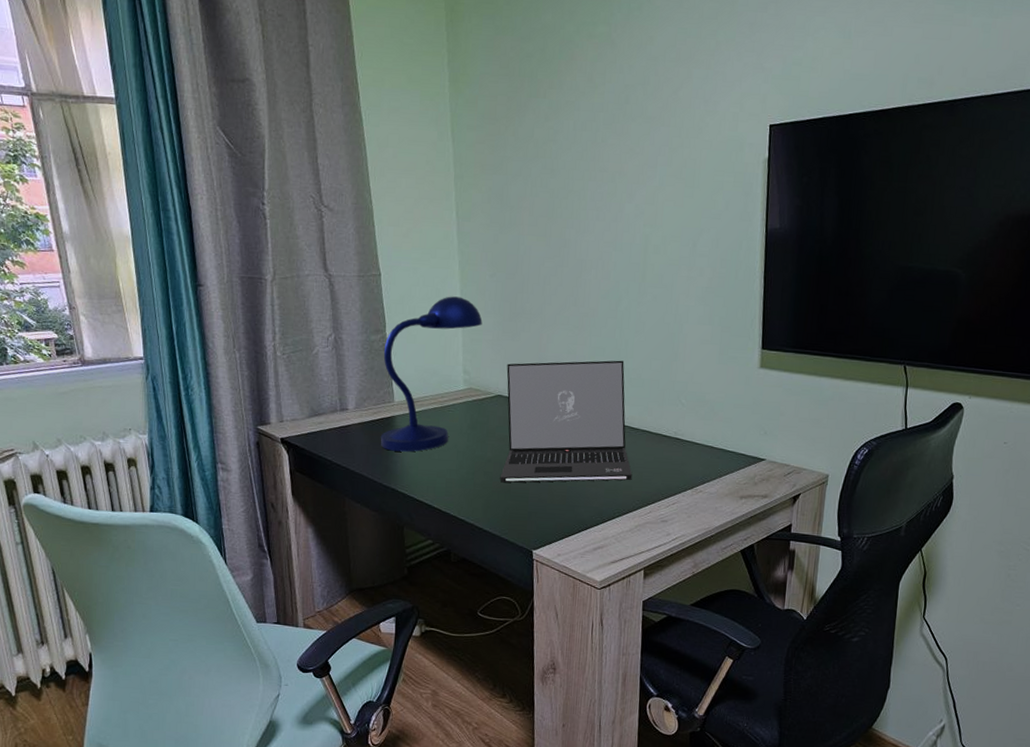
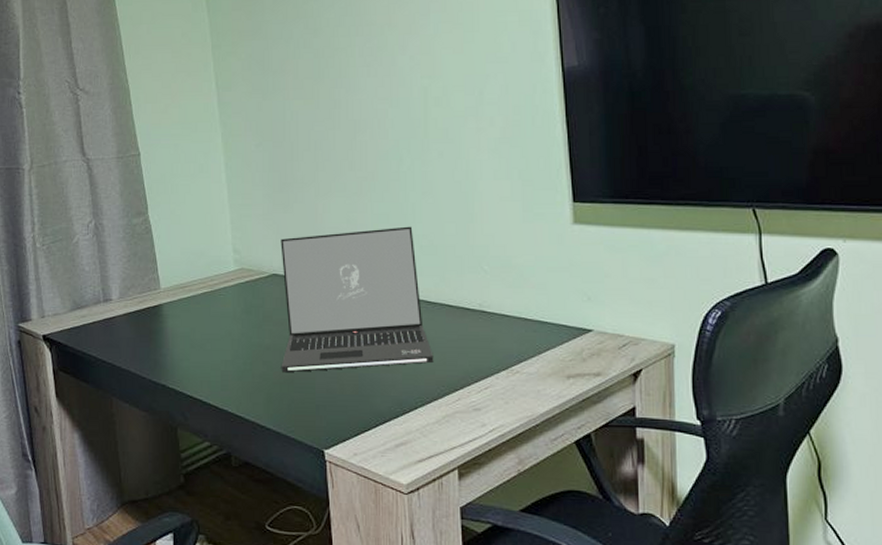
desk lamp: present [380,296,483,452] -> none [146,170,251,343]

